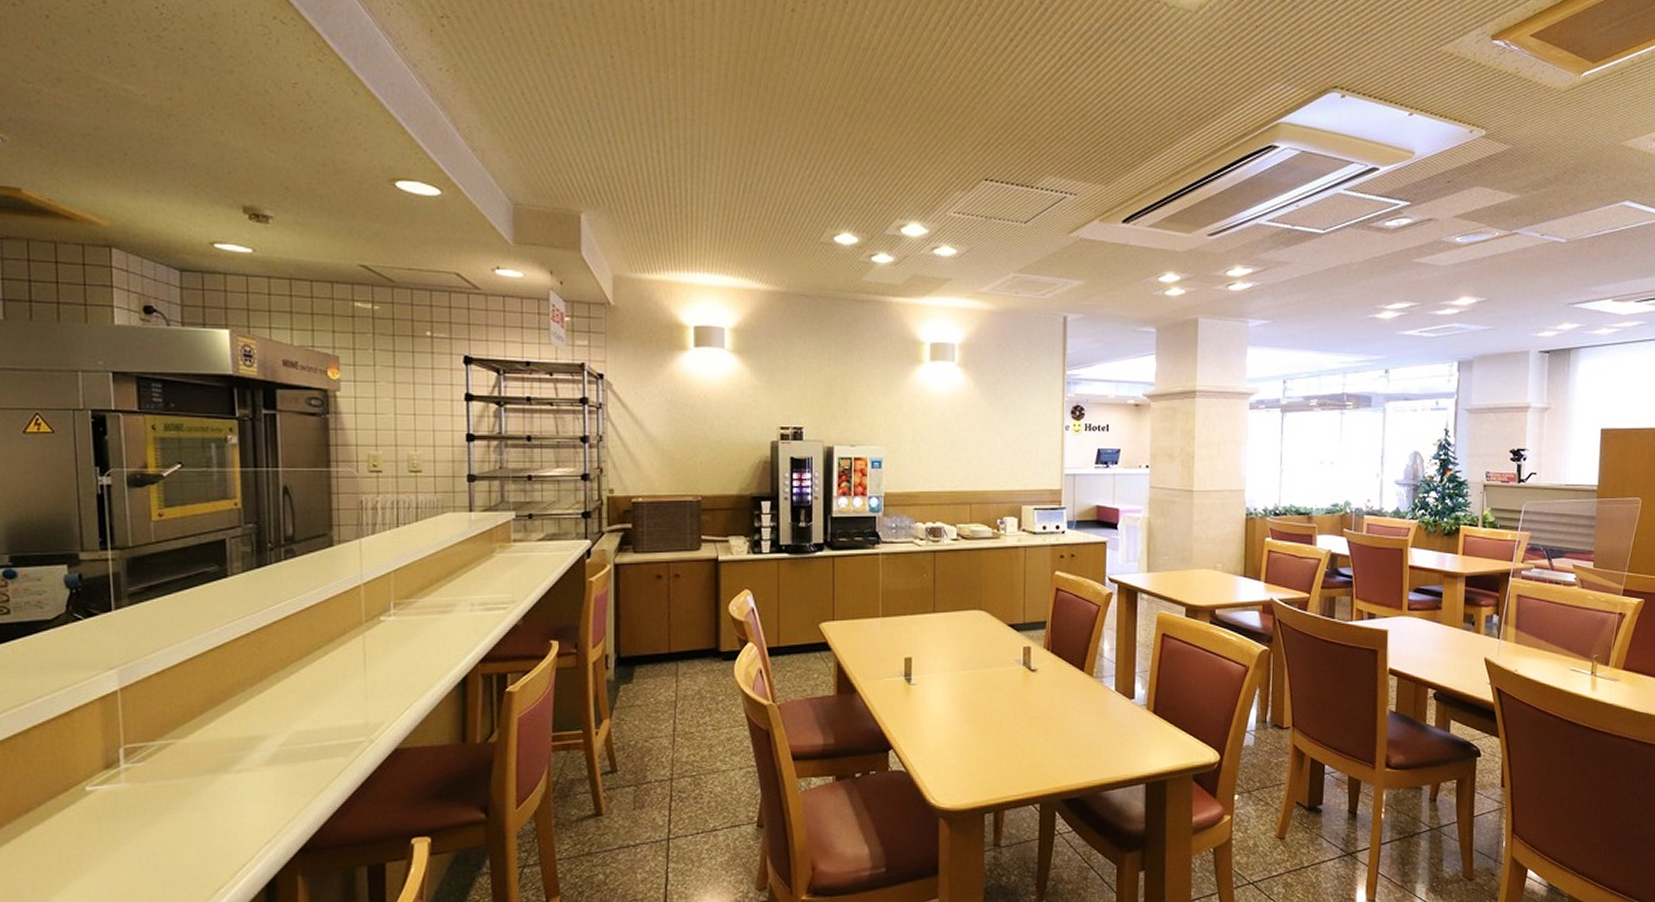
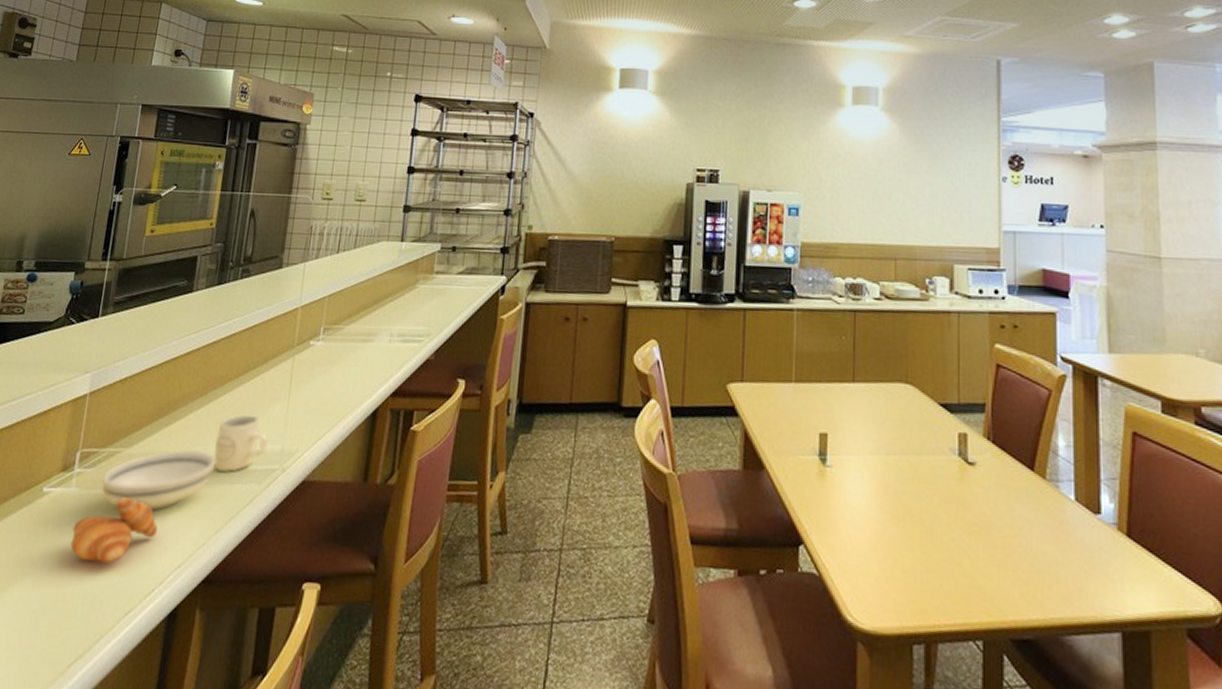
croissant: none [133,785,236,849] -> present [70,497,157,563]
bowl: none [157,733,292,795] -> present [101,449,217,511]
mug: none [286,693,348,751] -> present [213,414,268,473]

